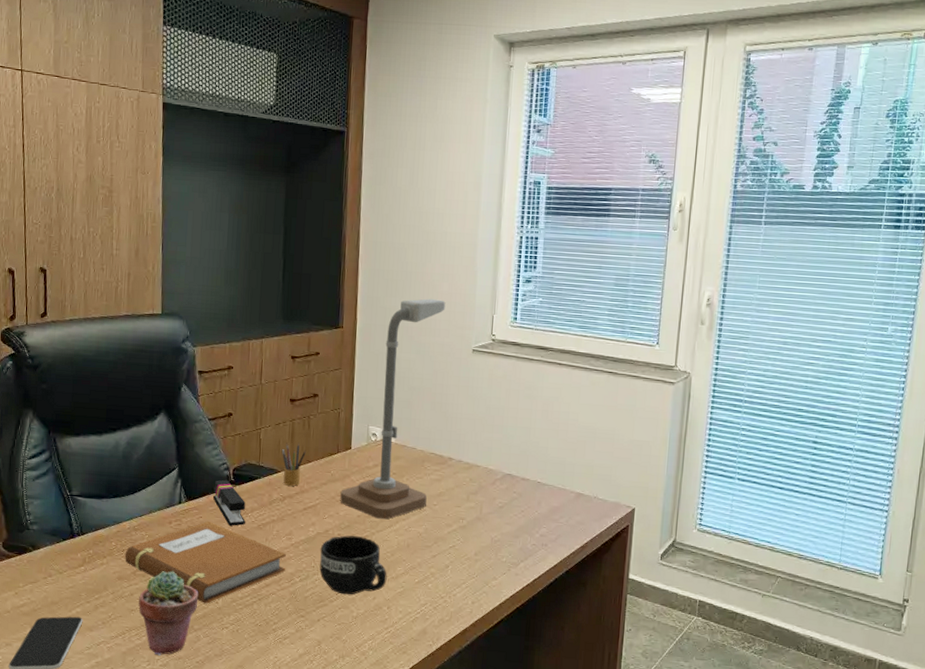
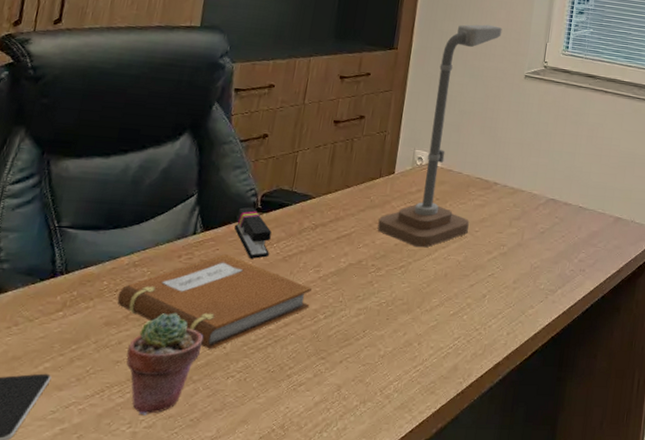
pencil box: present [281,442,306,486] -> none [317,166,346,213]
mug: present [320,535,387,595] -> none [348,265,421,332]

